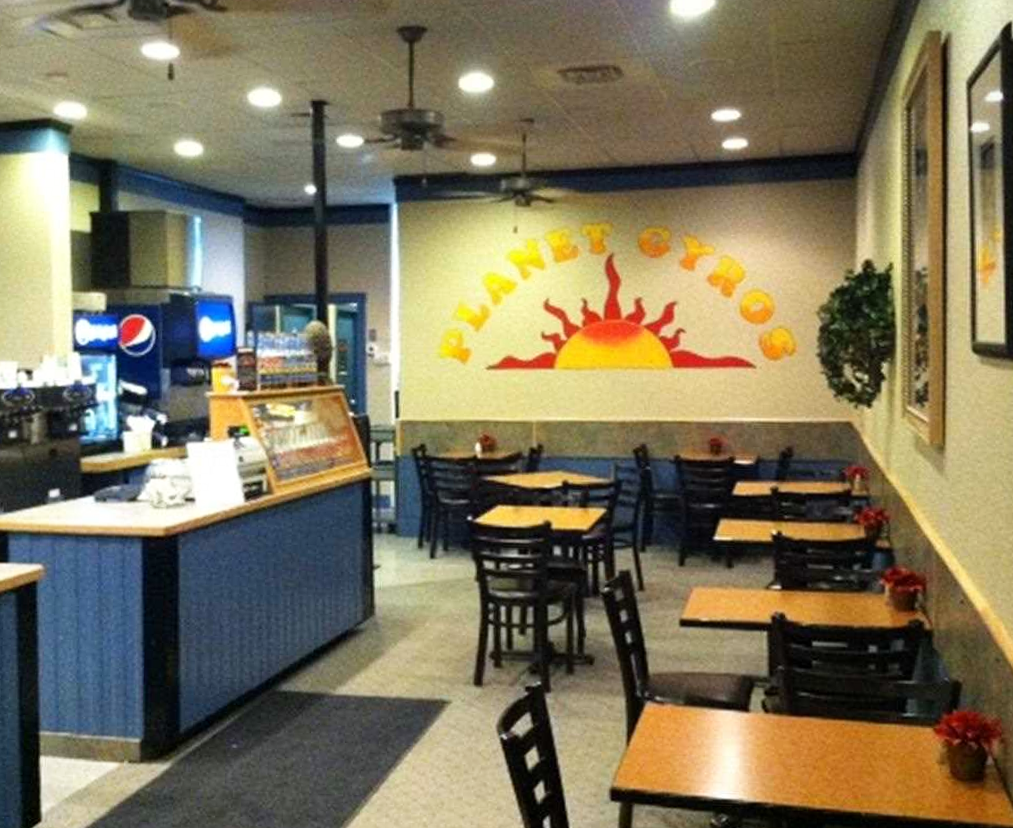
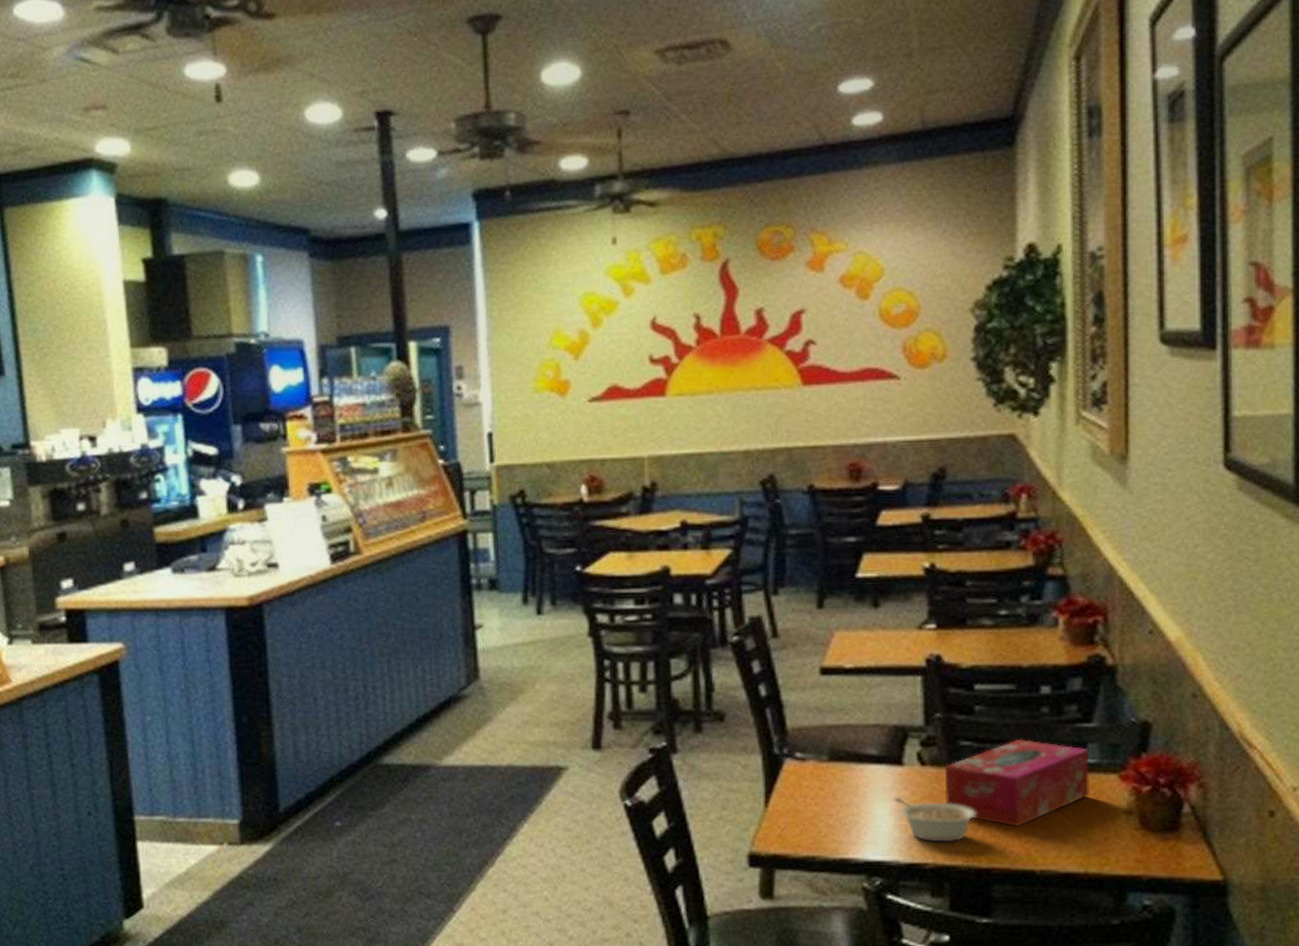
legume: none [740,741,811,784] -> present [893,798,976,842]
tissue box: none [784,692,909,772] -> present [944,738,1091,827]

